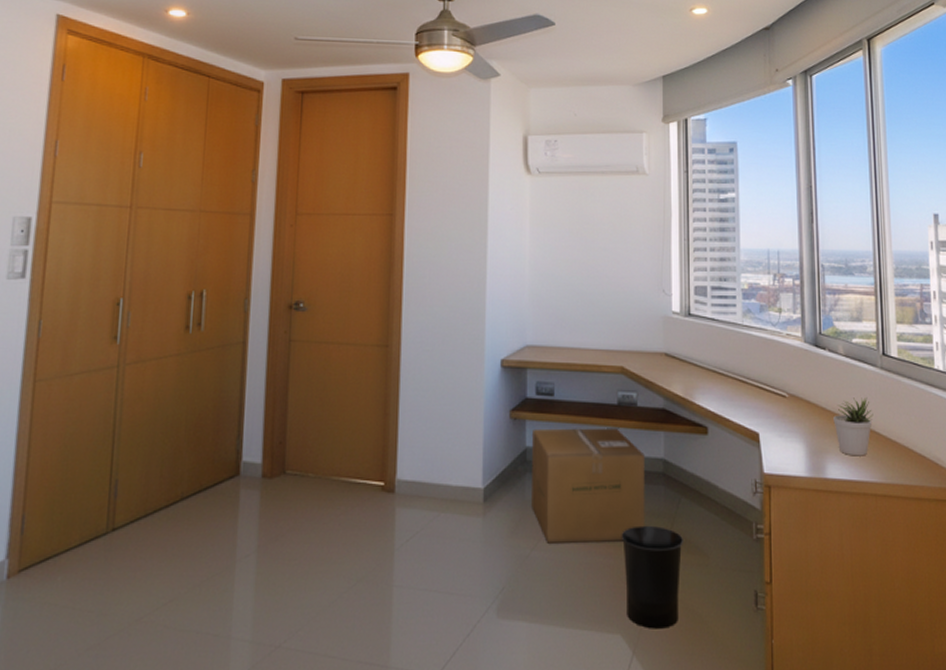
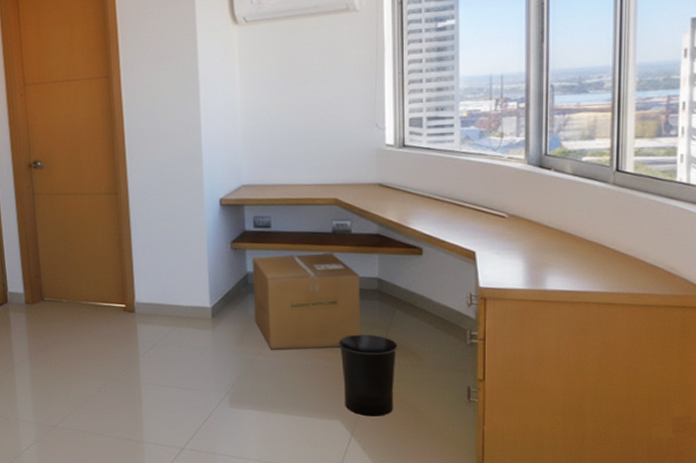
potted plant: present [833,397,873,456] -> none [556,213,601,269]

